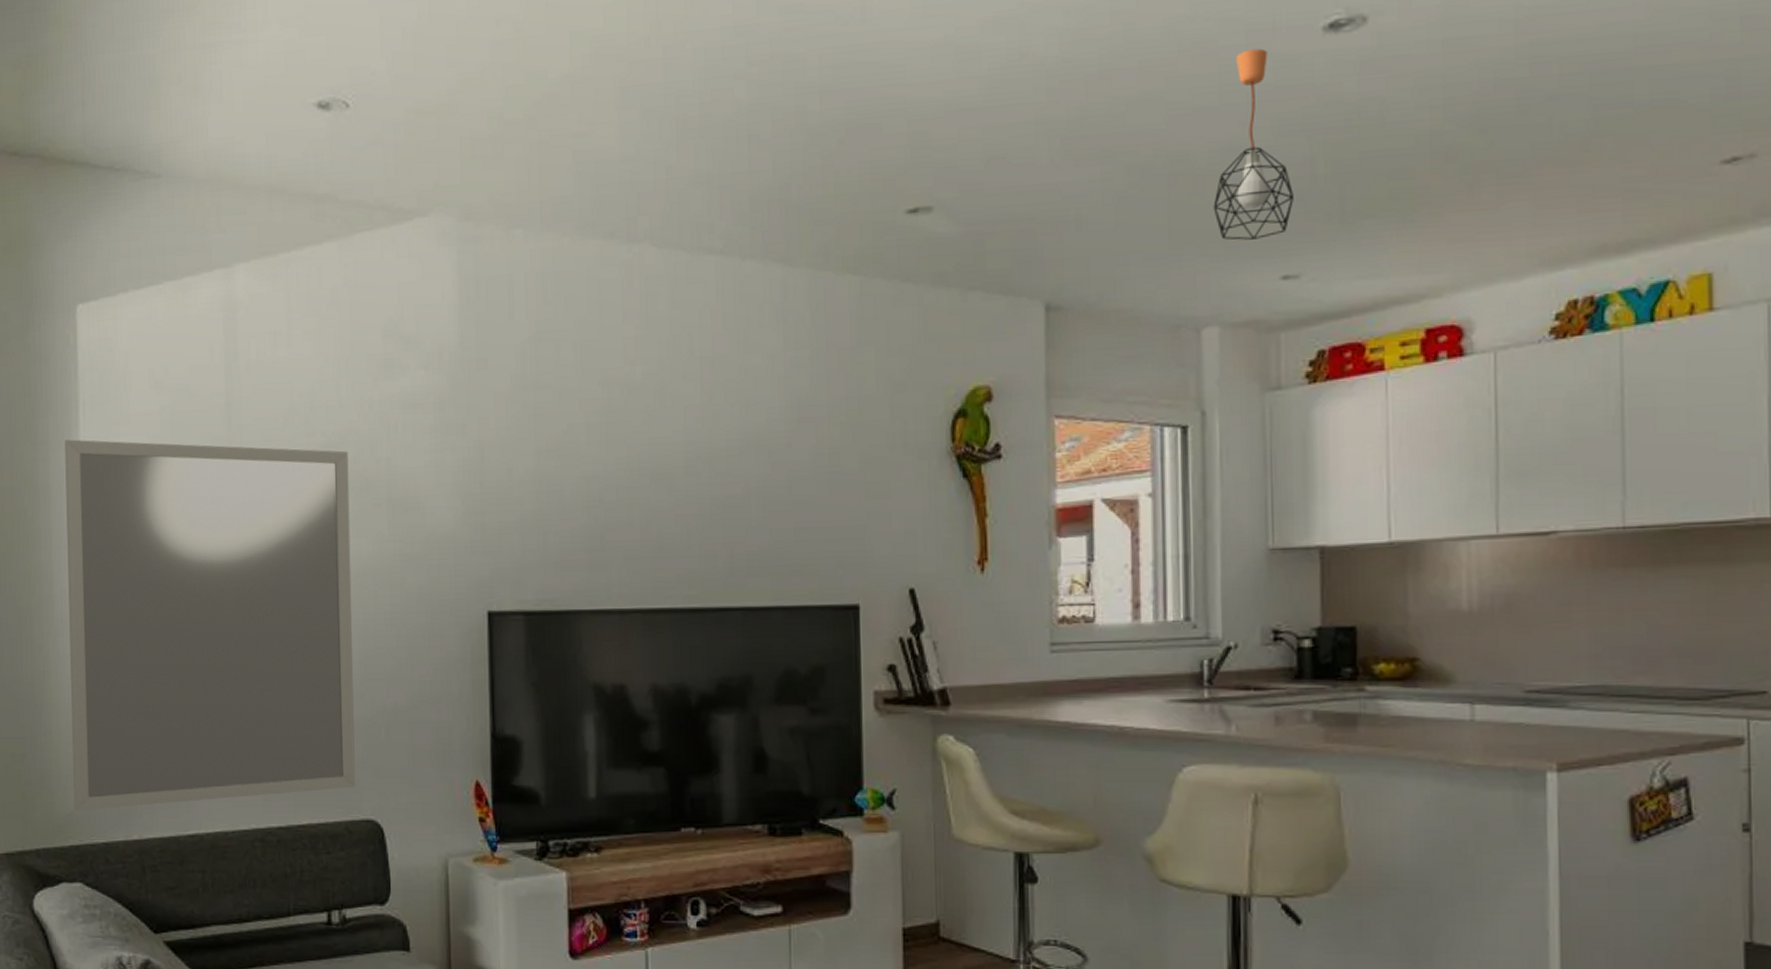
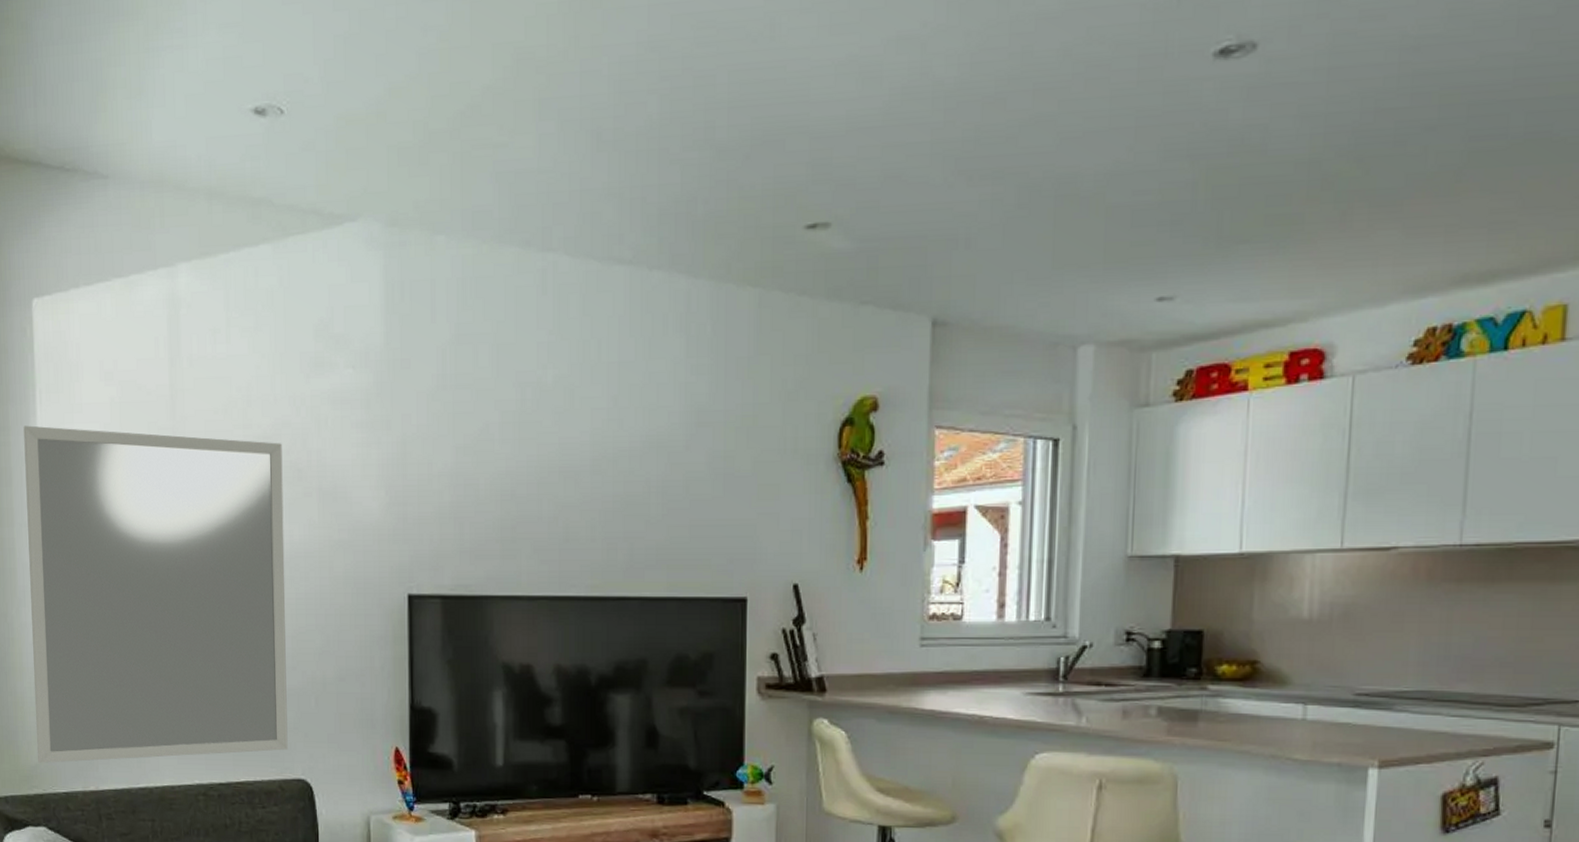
pendant light: present [1213,48,1294,240] -> none [1096,73,1174,262]

